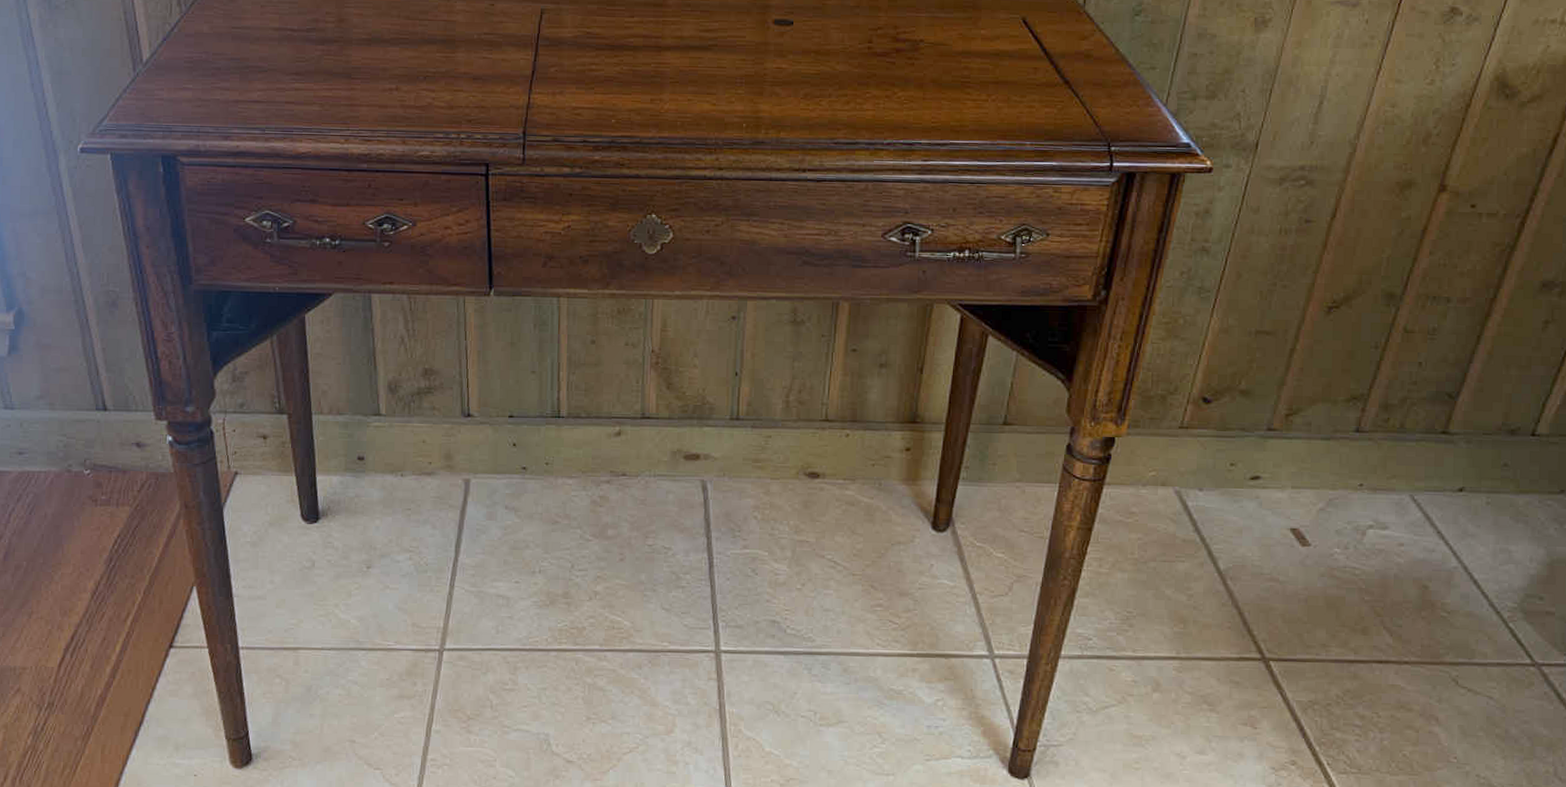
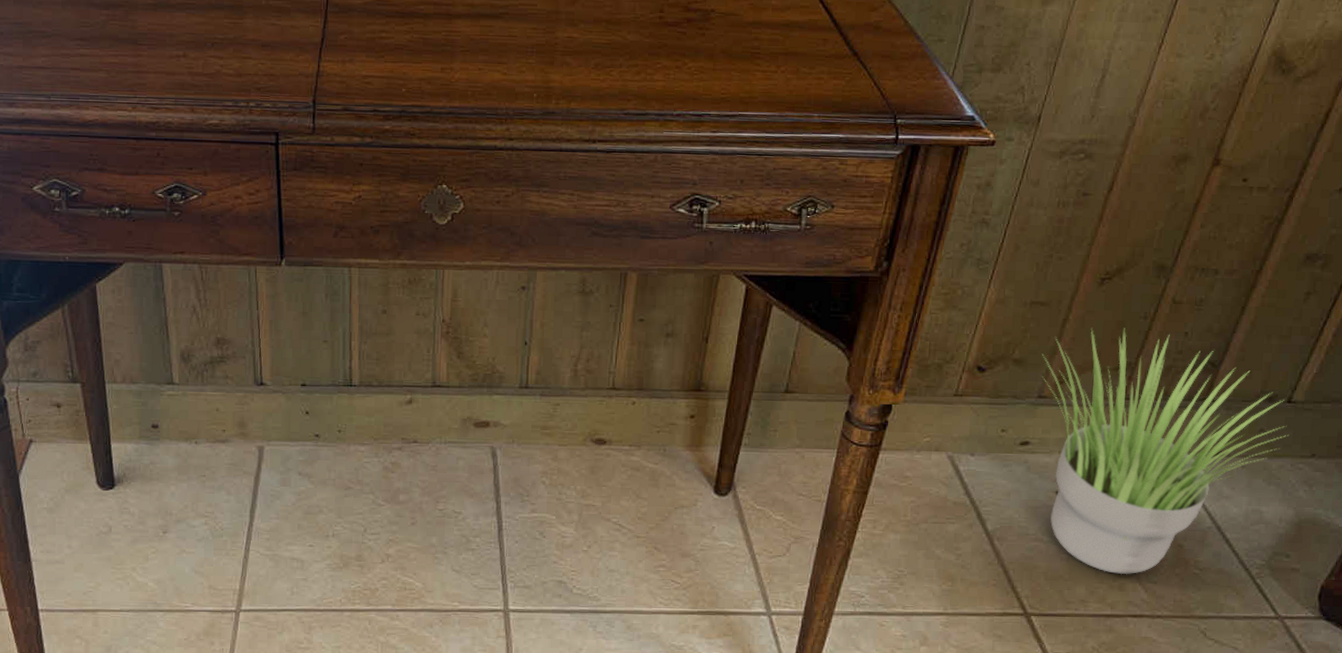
potted plant: none [1270,357,1535,618] -> present [1042,327,1289,575]

